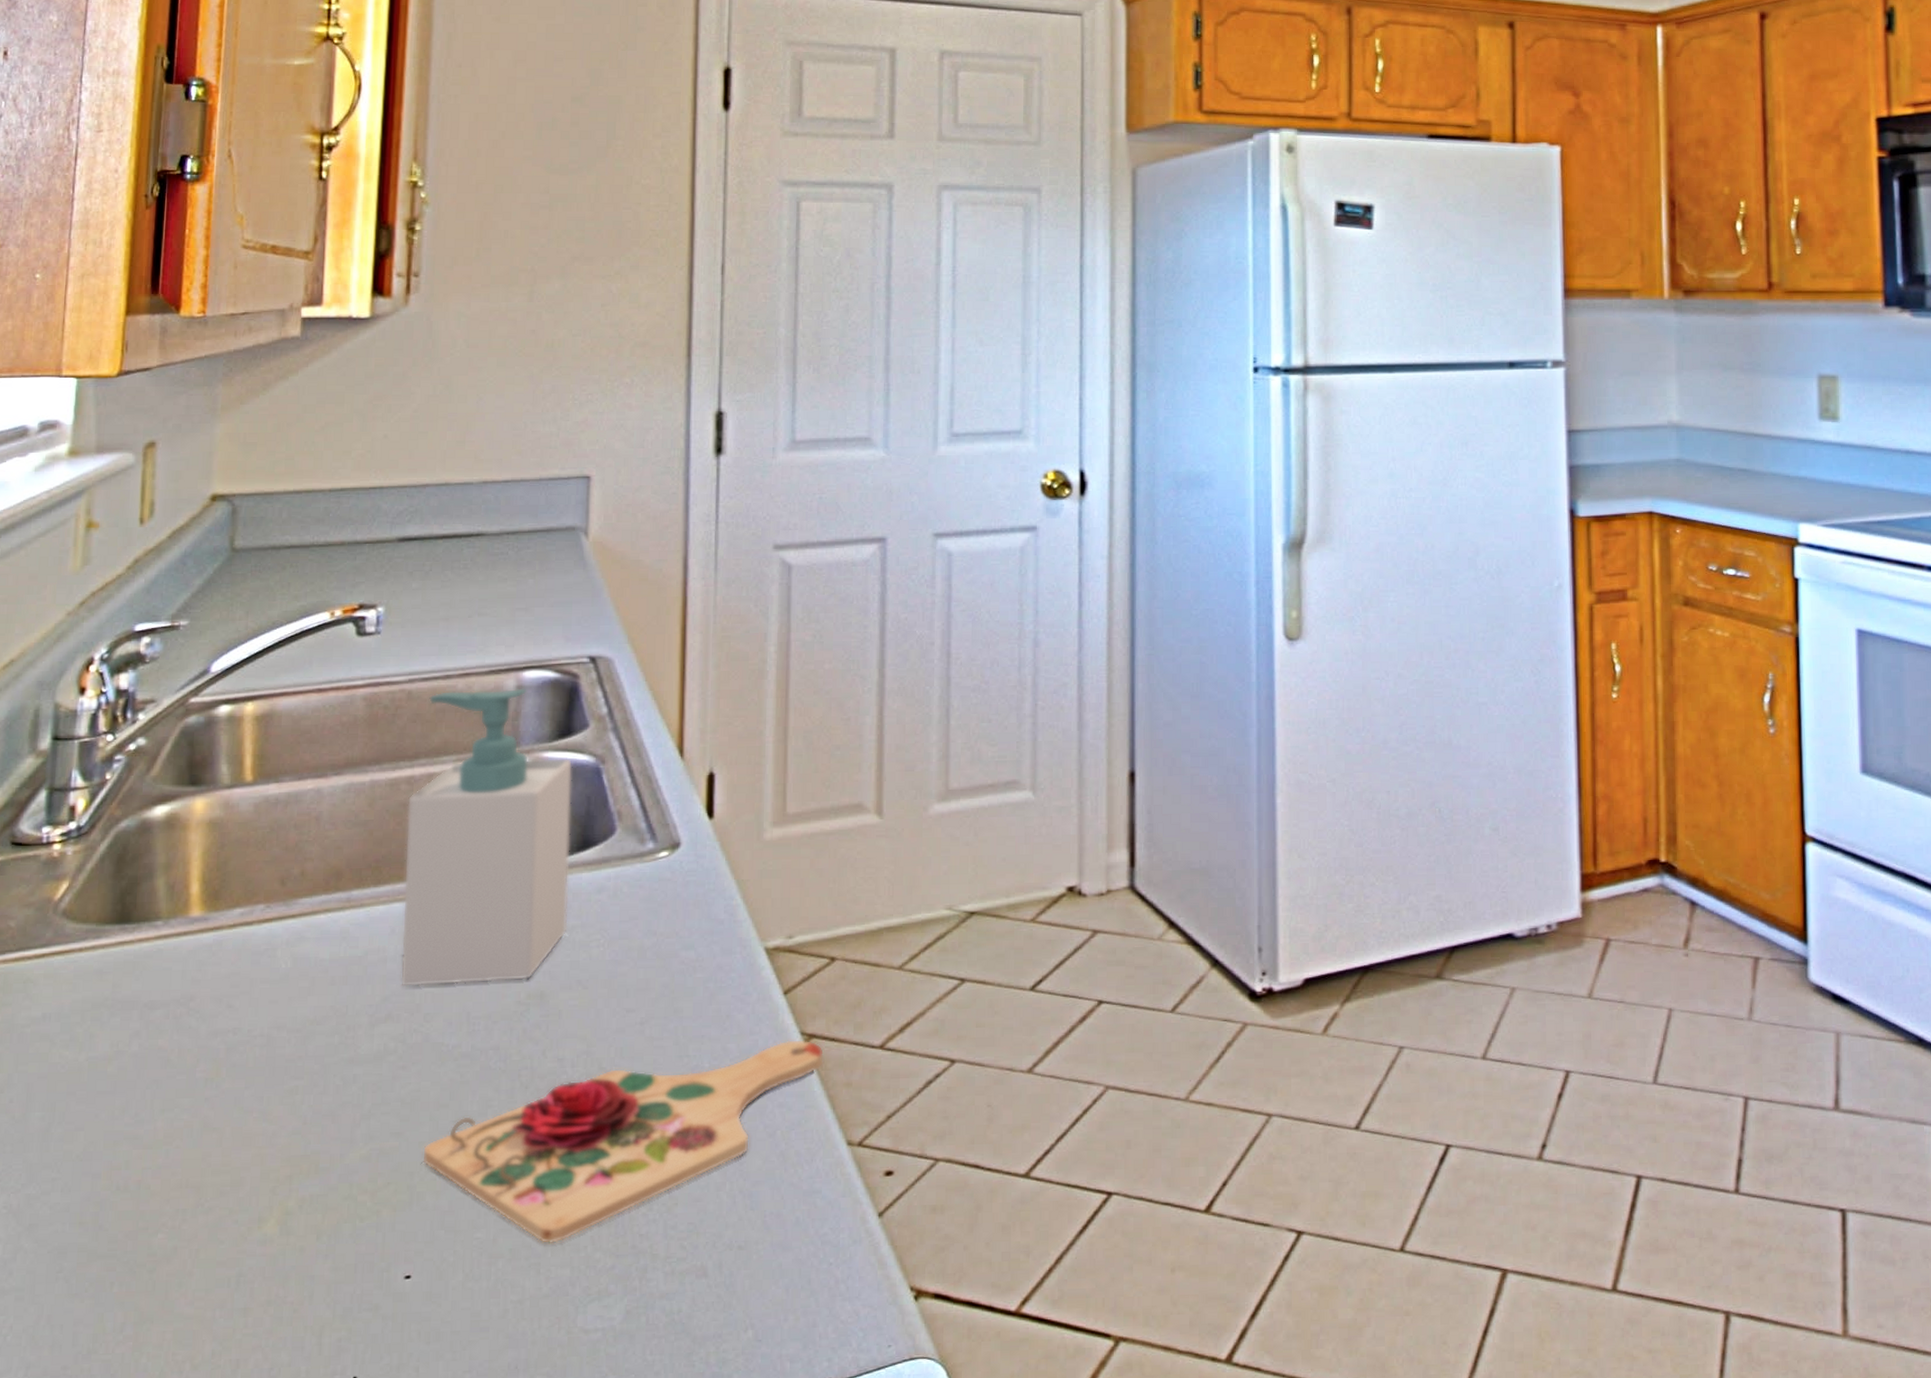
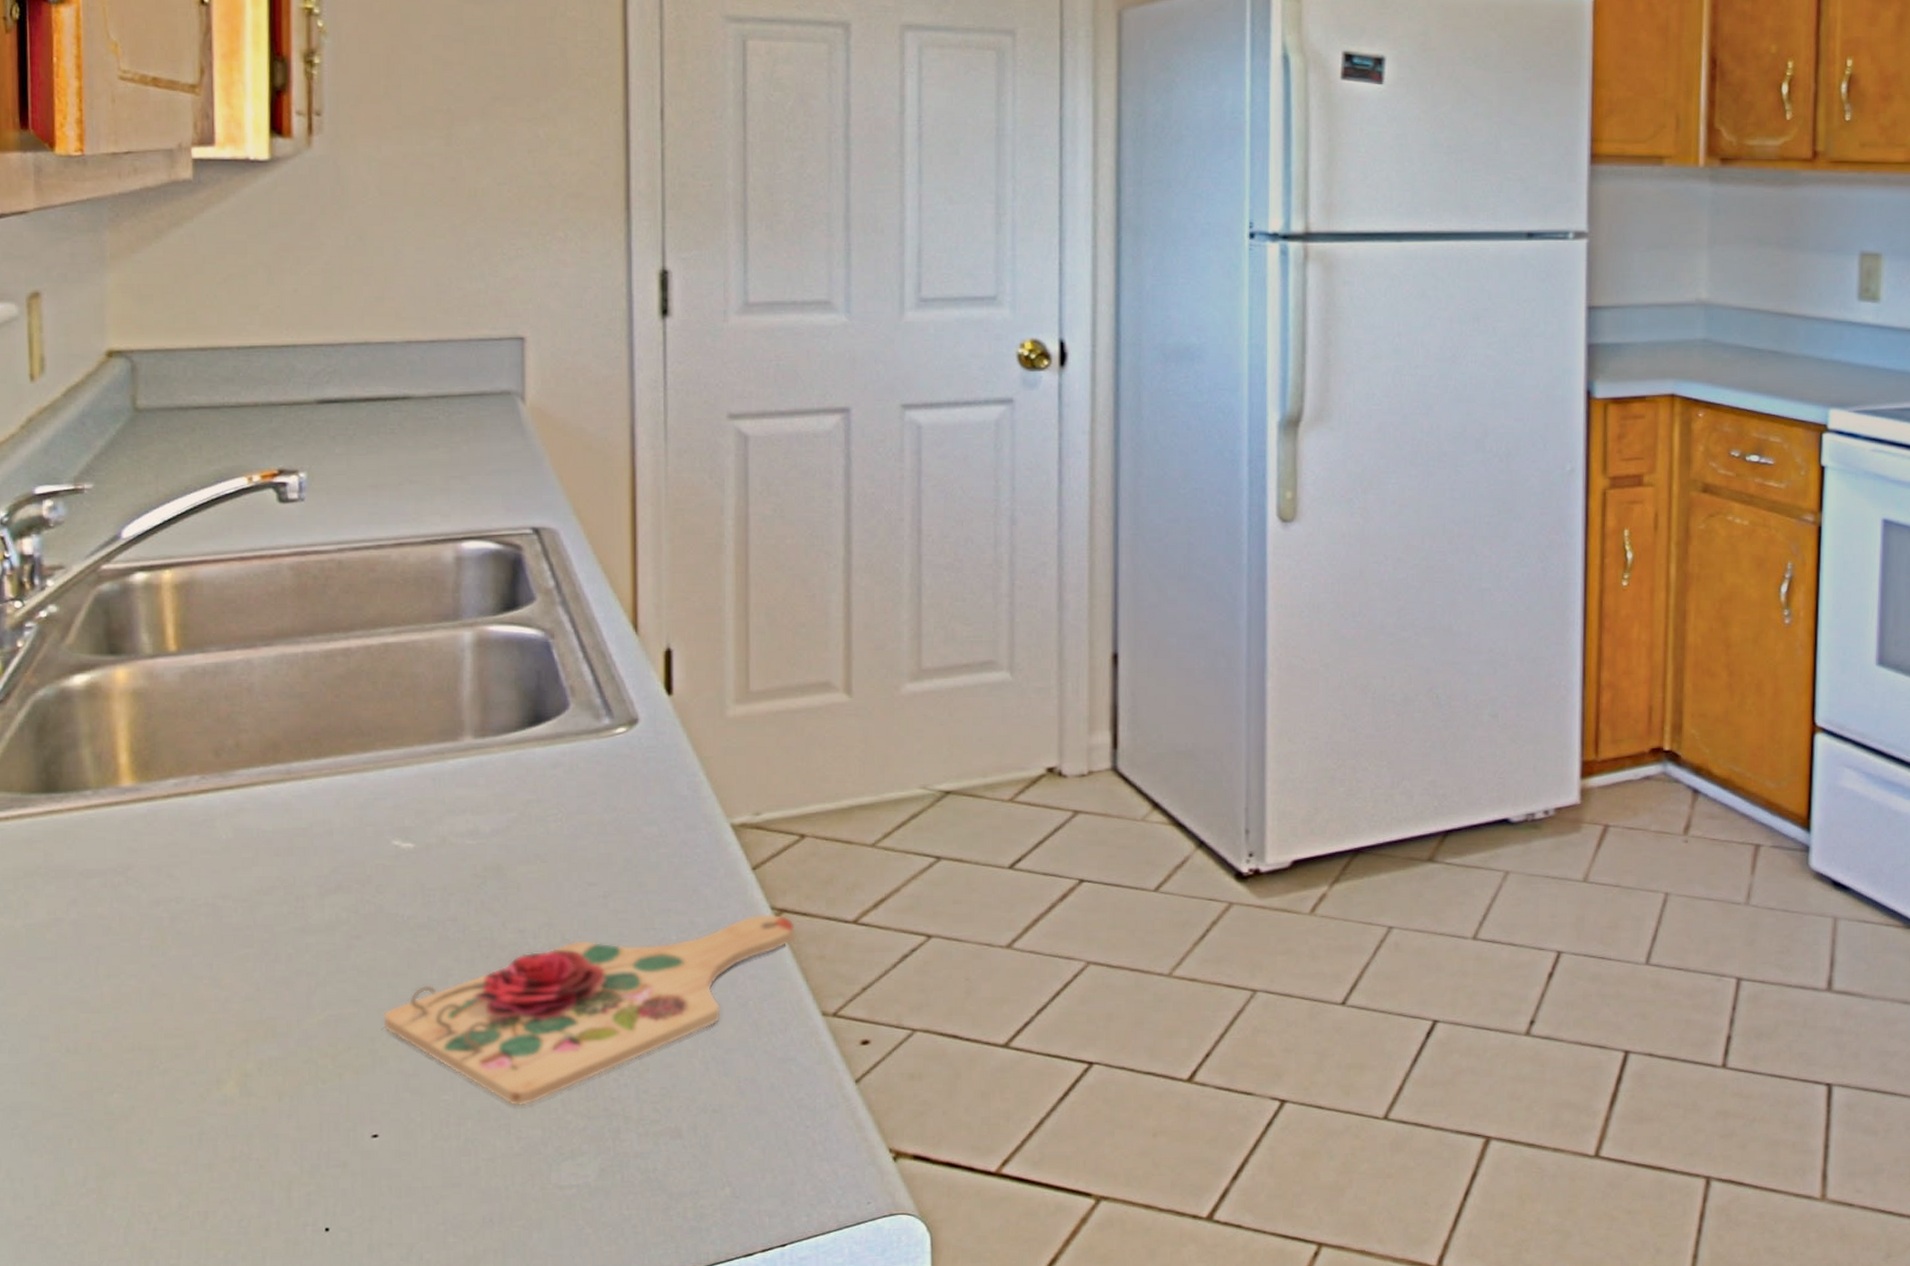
soap bottle: present [400,687,573,988] -> none [344,558,523,859]

